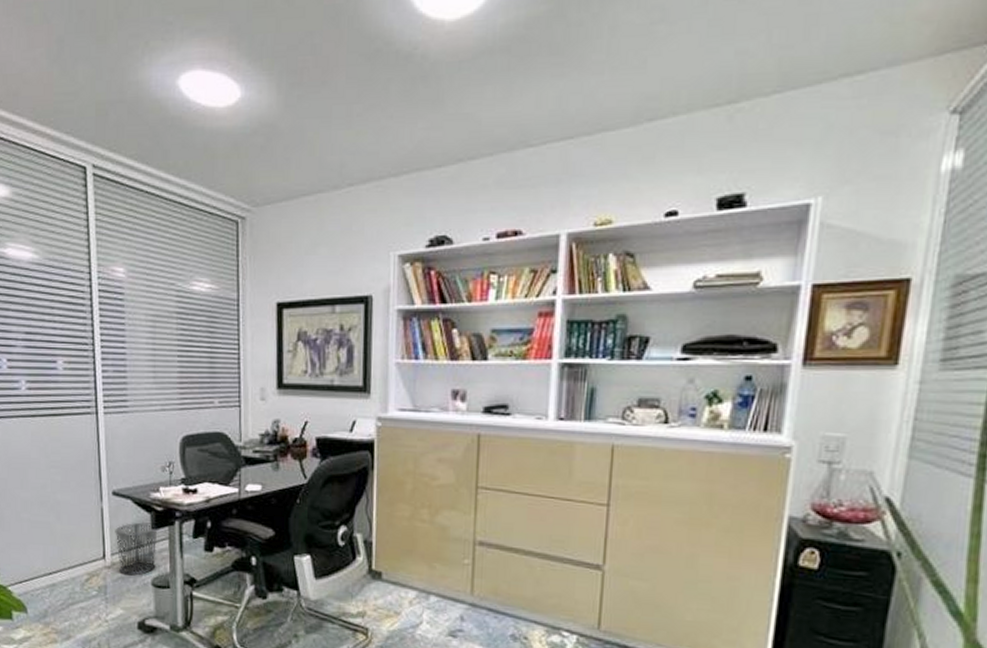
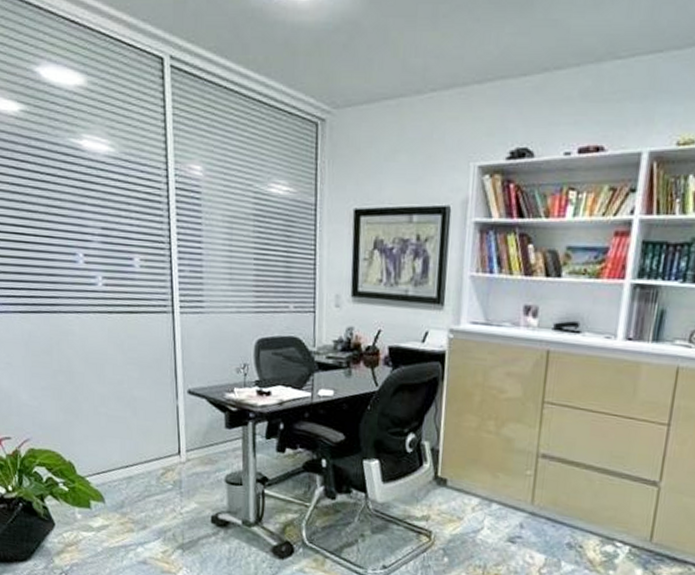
waste bin: present [115,522,158,576] -> none [190,421,232,472]

